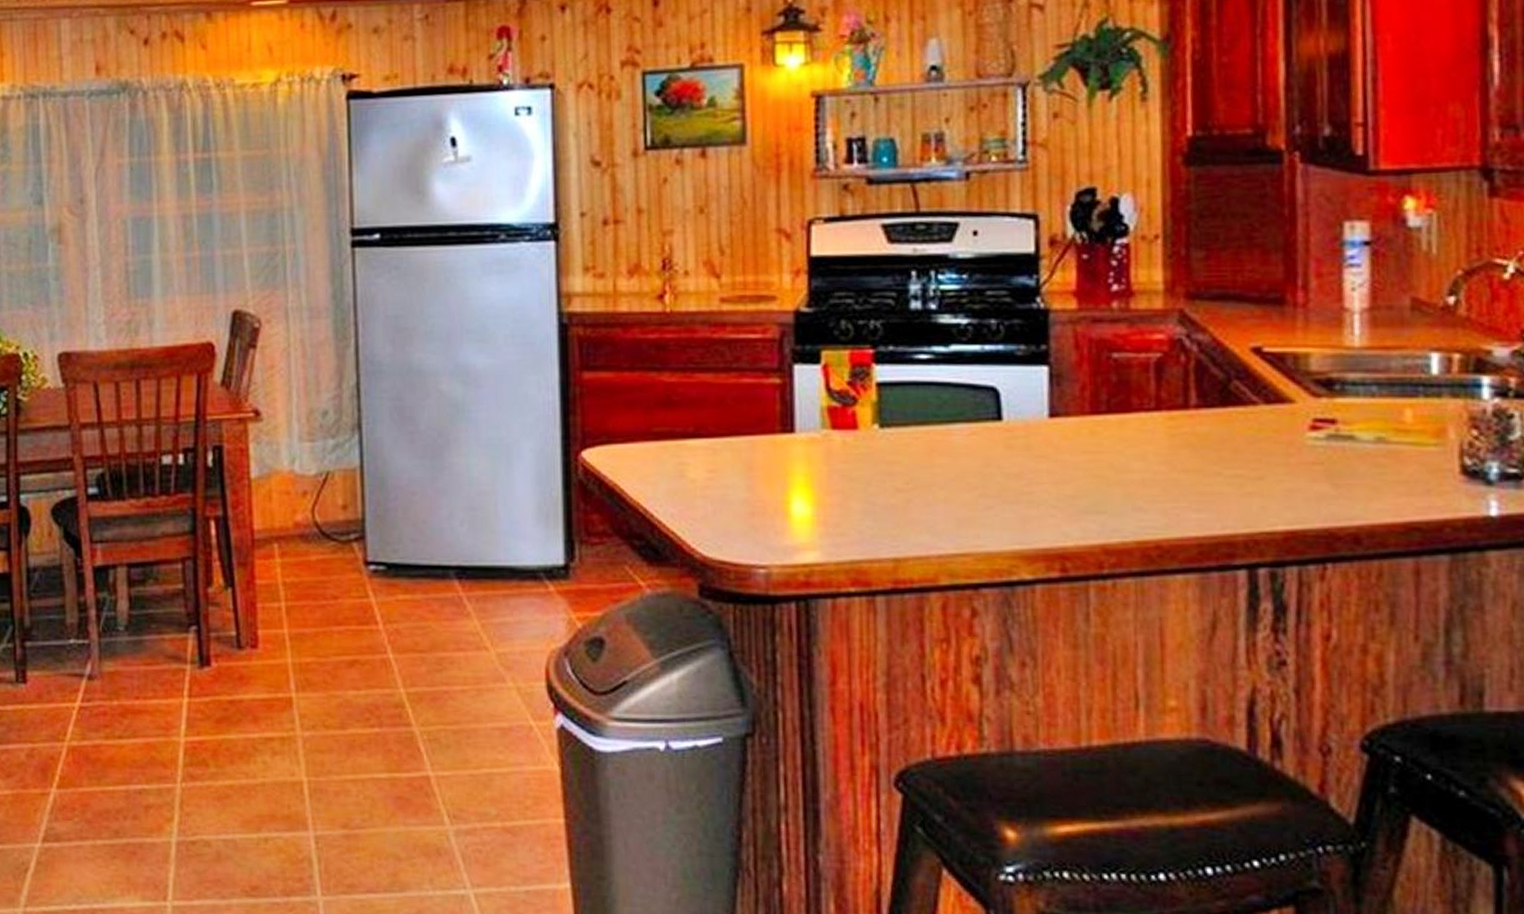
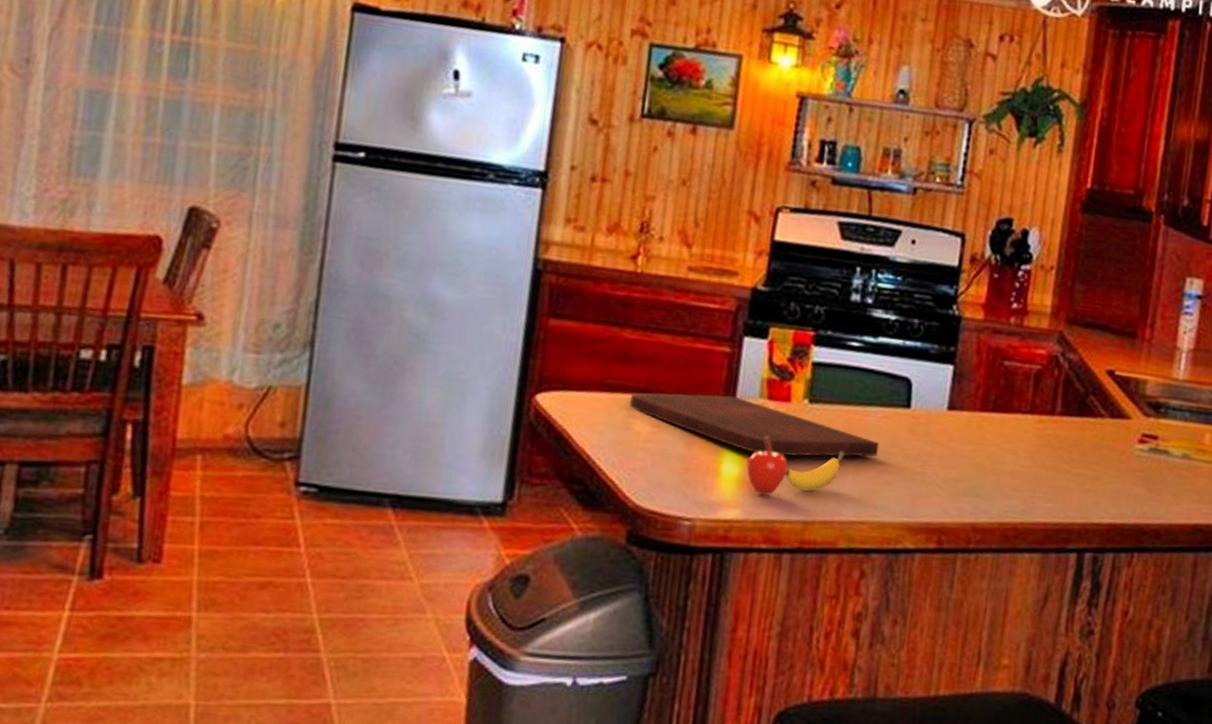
cutting board: none [679,430,972,489] -> present [630,392,880,457]
fruit: none [817,469,932,533] -> present [746,436,845,495]

